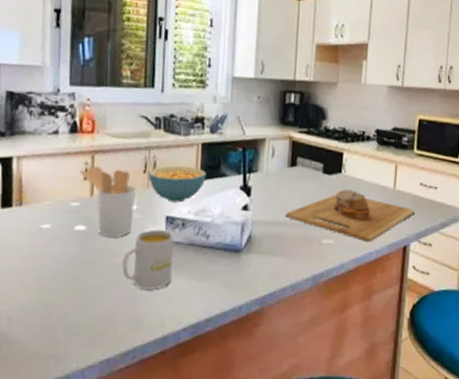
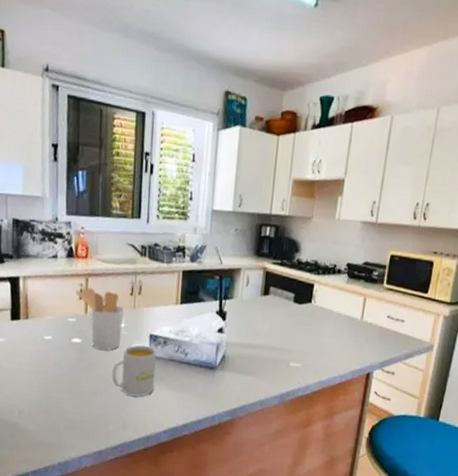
cereal bowl: present [147,166,207,203] -> none [134,290,187,323]
cutting board: present [286,190,414,242] -> none [257,318,380,368]

